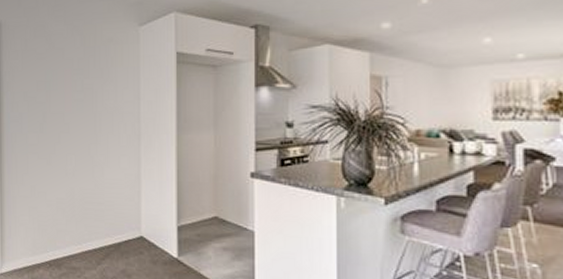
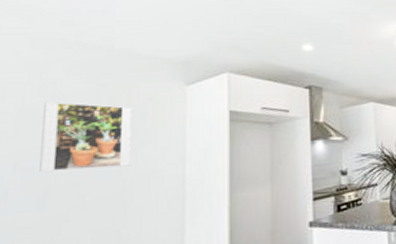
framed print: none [38,42,98,102] -> present [39,101,132,173]

